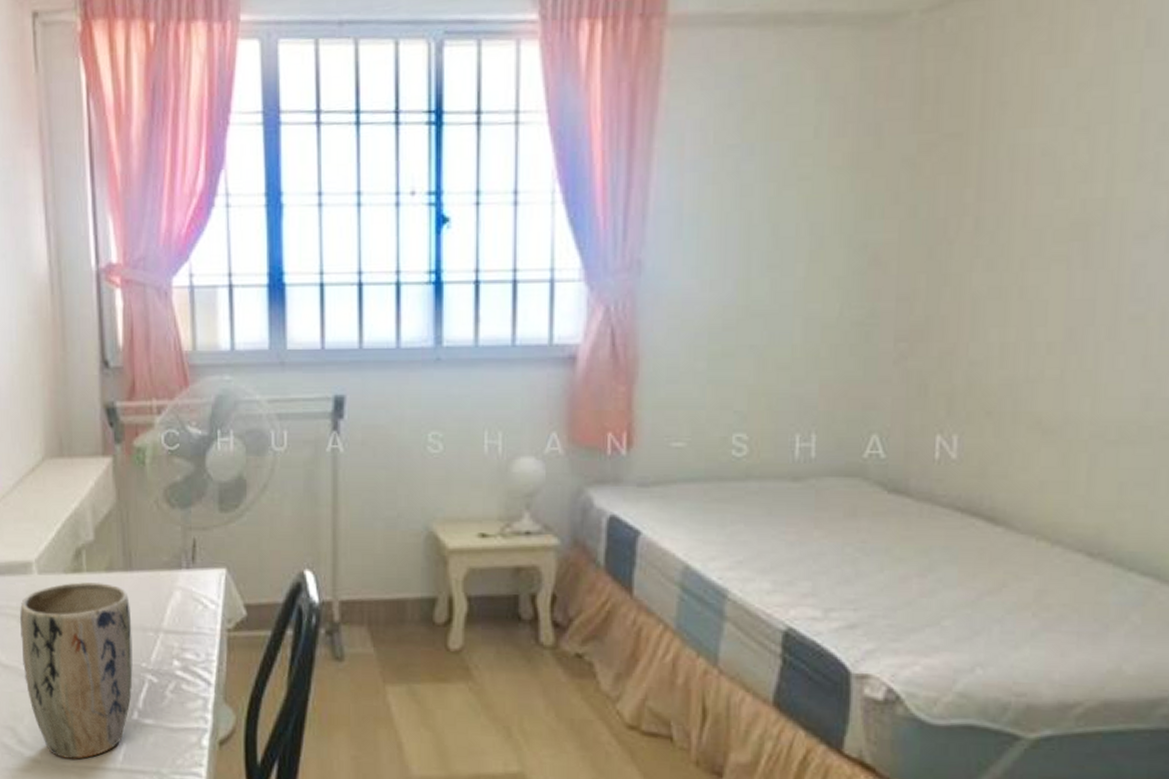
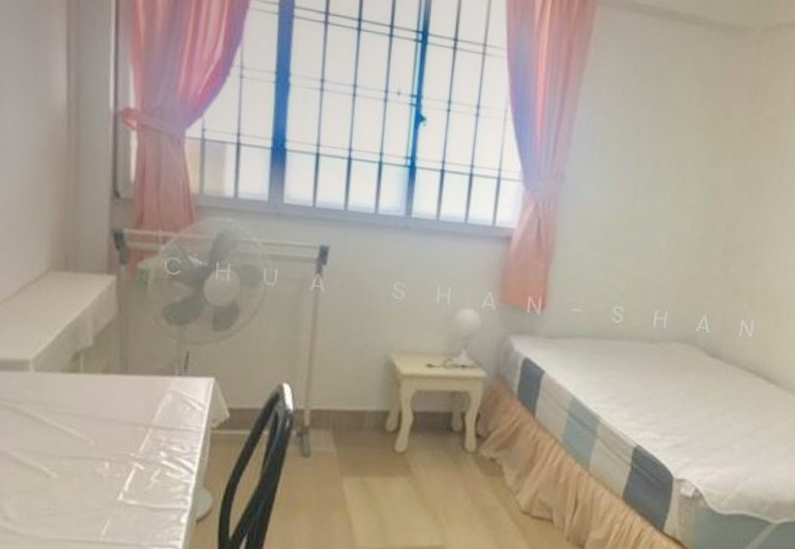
plant pot: present [19,582,133,760] -> none [12,381,124,534]

